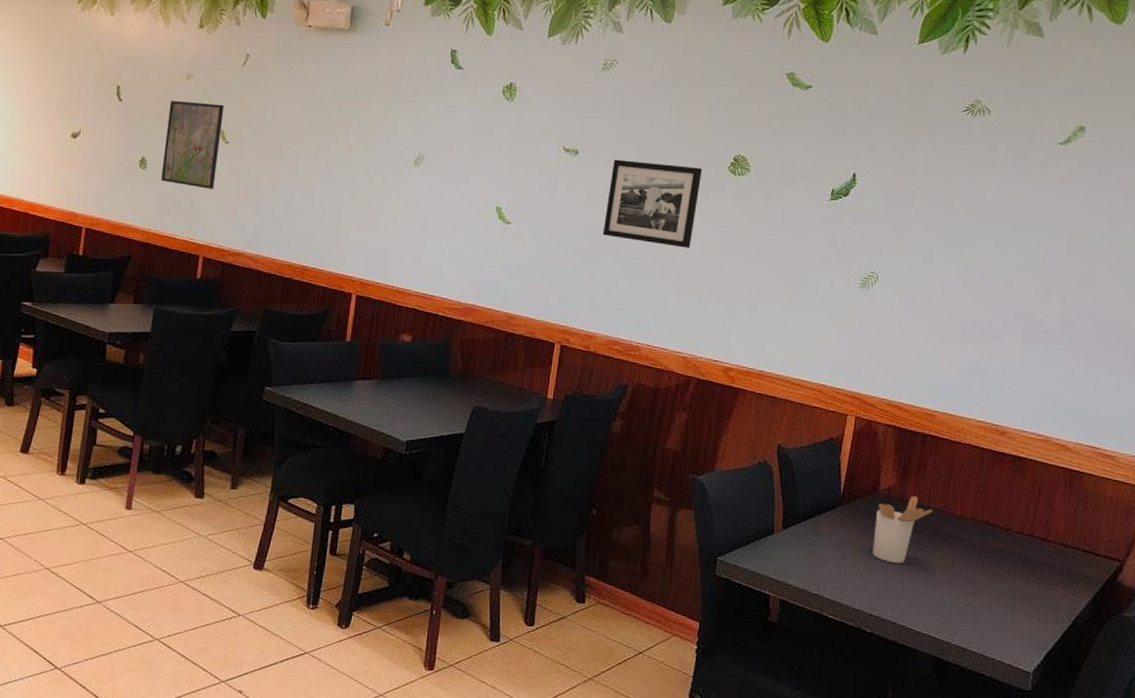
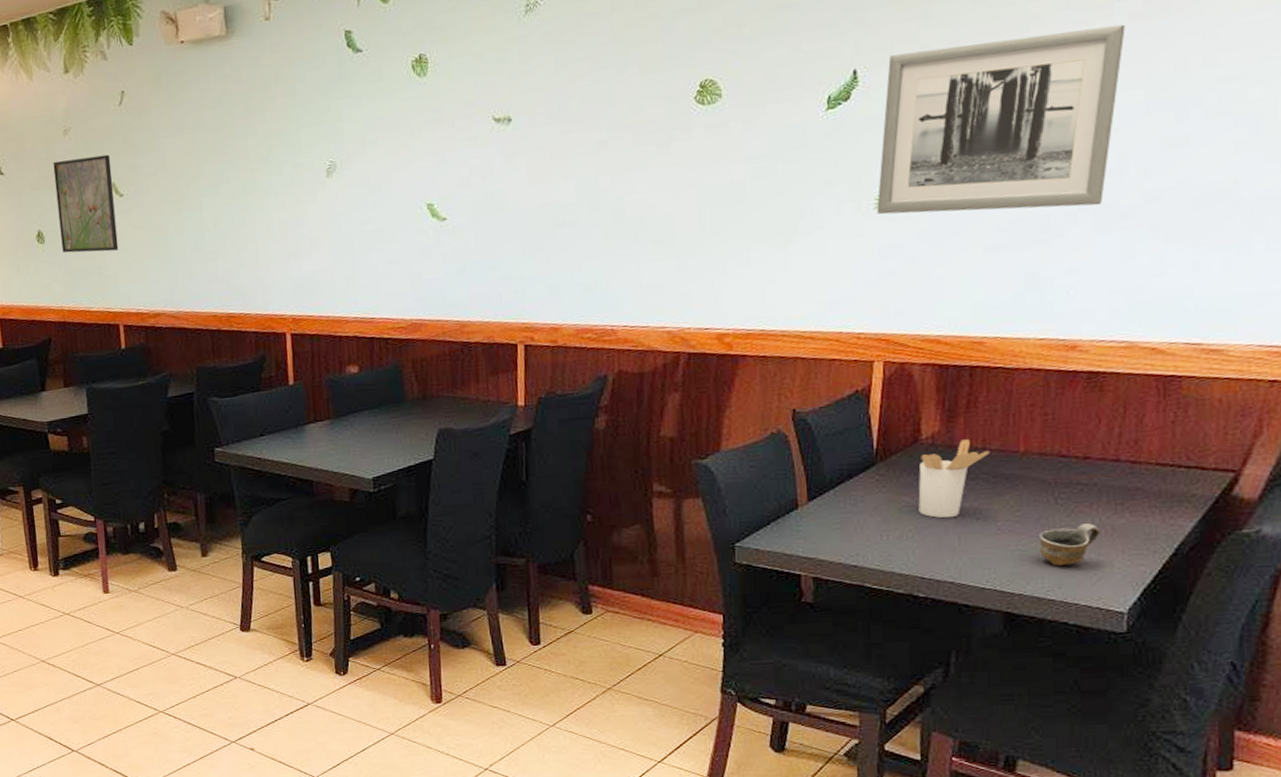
picture frame: present [602,159,703,248] -> none [553,105,664,211]
wall art: none [861,169,1055,320] -> present [877,24,1126,215]
cup: none [966,587,1015,623] -> present [1038,523,1100,566]

